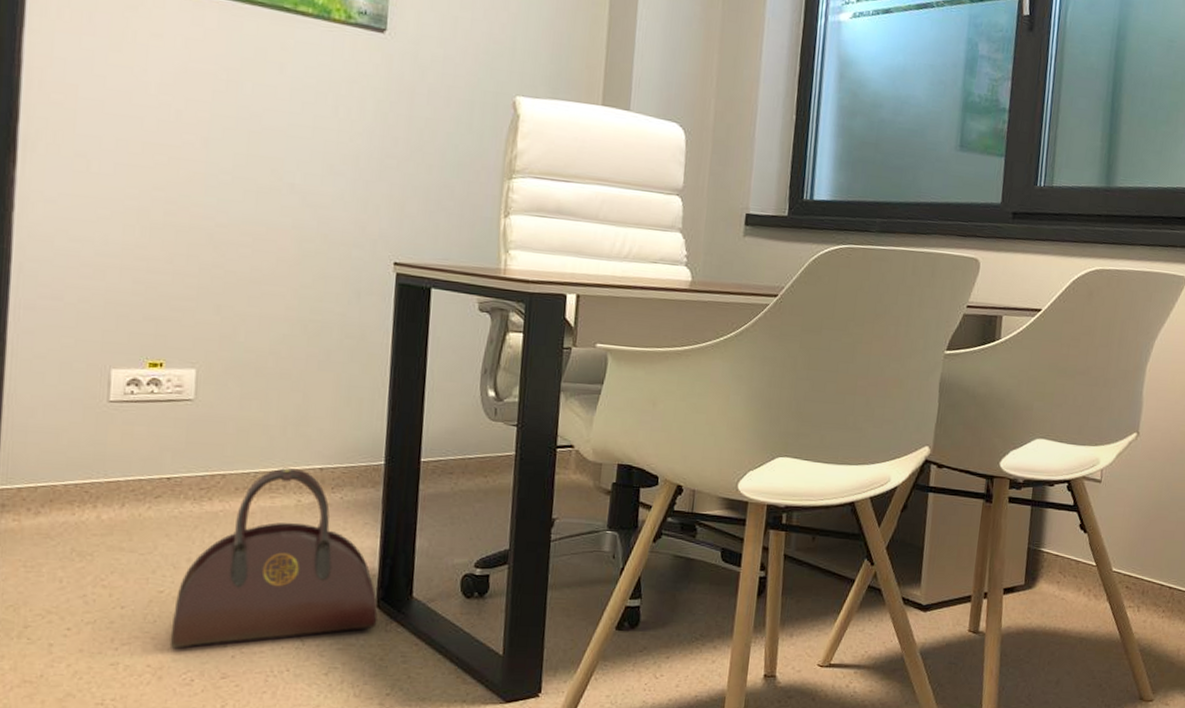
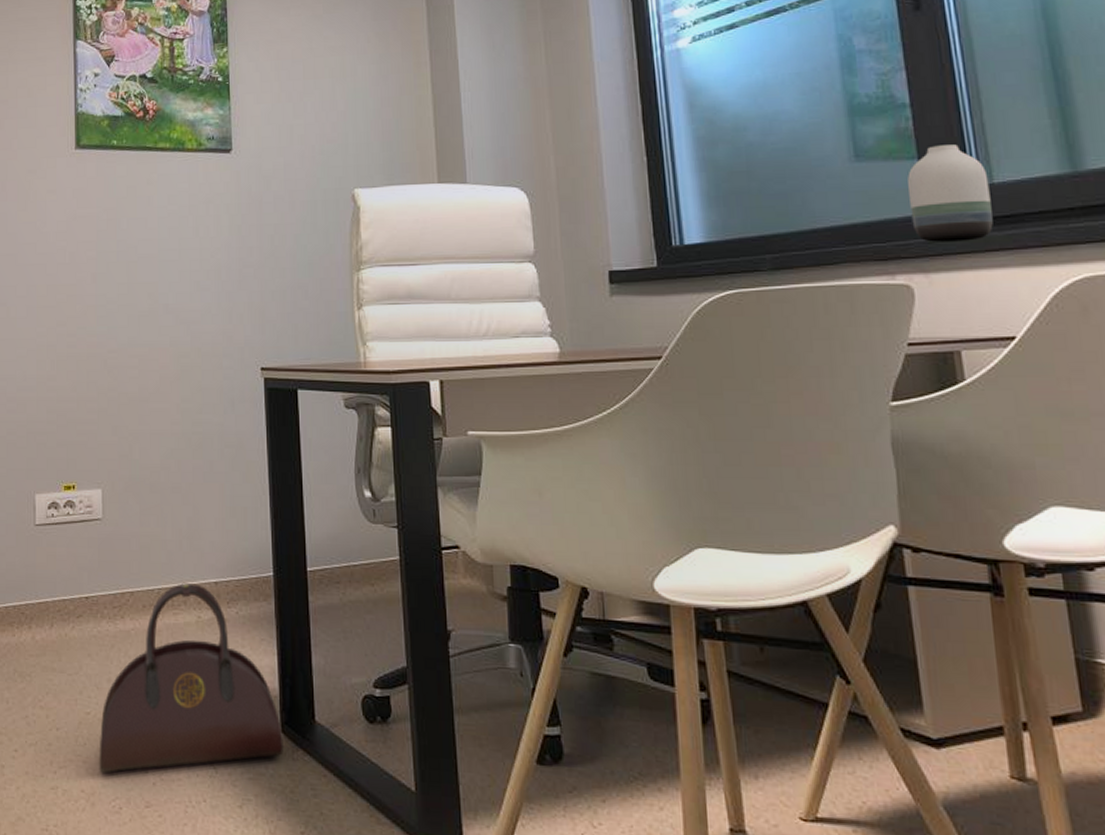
vase: none [990,148,1050,230] -> present [907,144,993,242]

